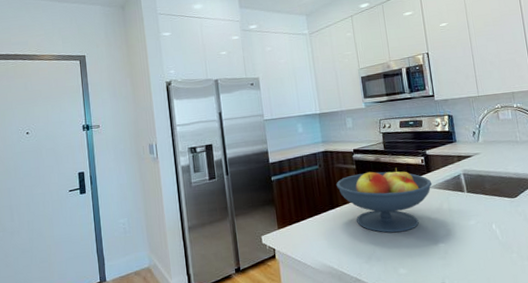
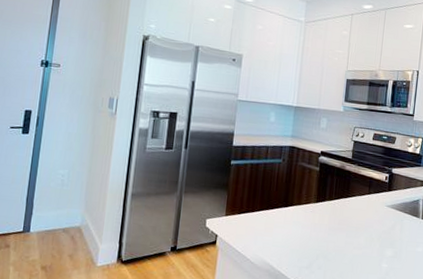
fruit bowl: present [336,167,432,233] -> none [295,176,391,245]

